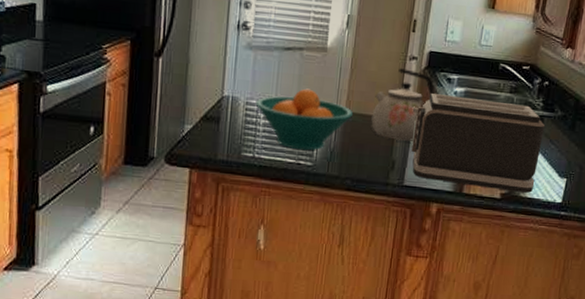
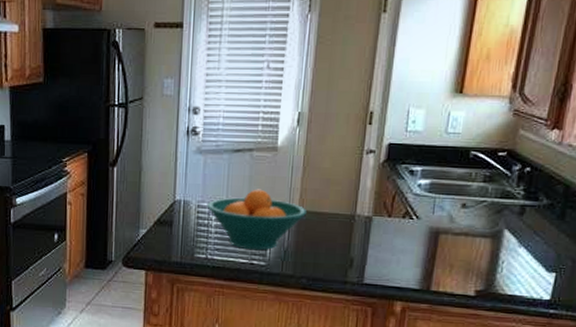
kettle: present [371,68,435,141] -> none [326,163,396,238]
toaster: present [411,92,545,193] -> none [371,186,527,289]

